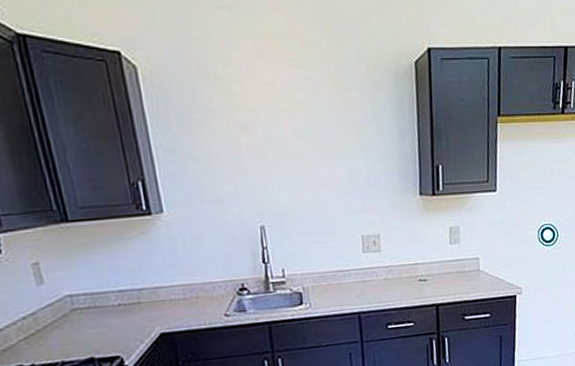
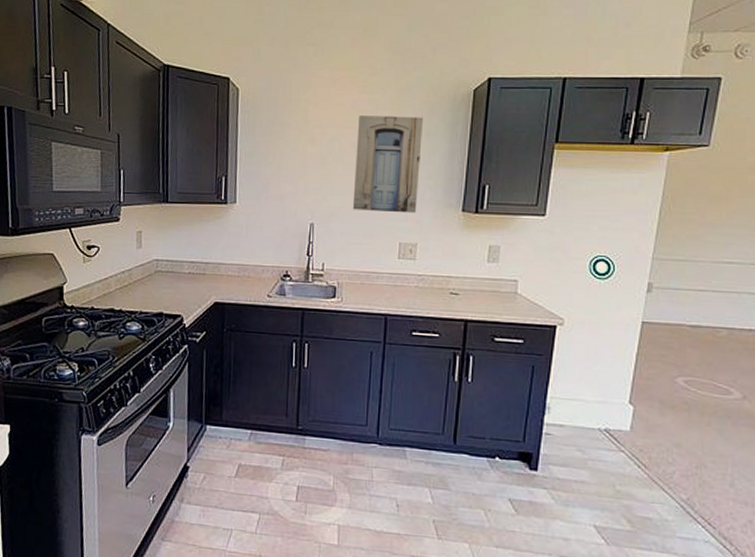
wall art: none [295,94,374,206] -> present [352,116,423,214]

